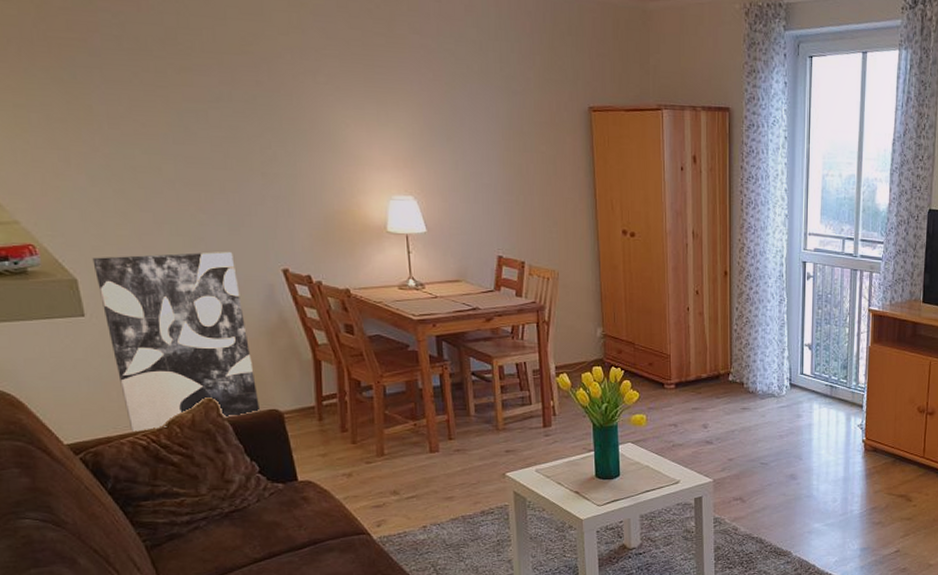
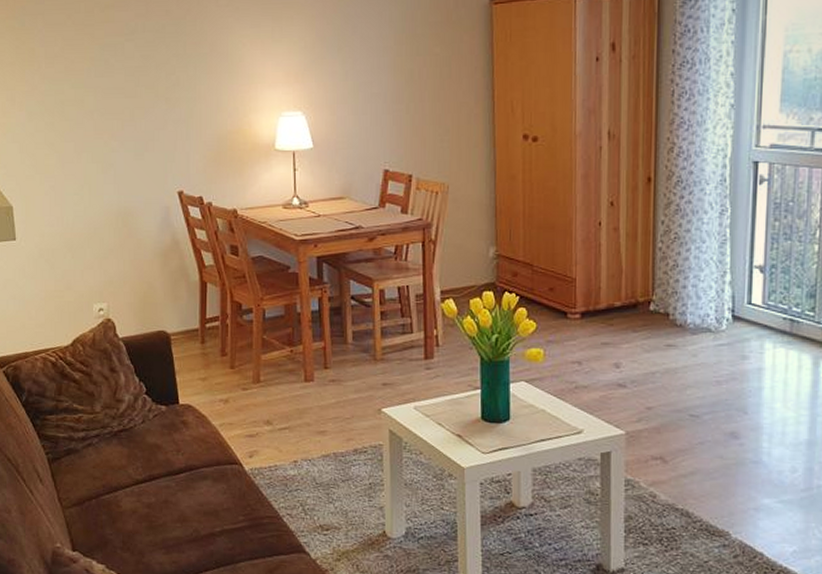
wall art: present [92,251,261,432] -> none [25,175,151,348]

